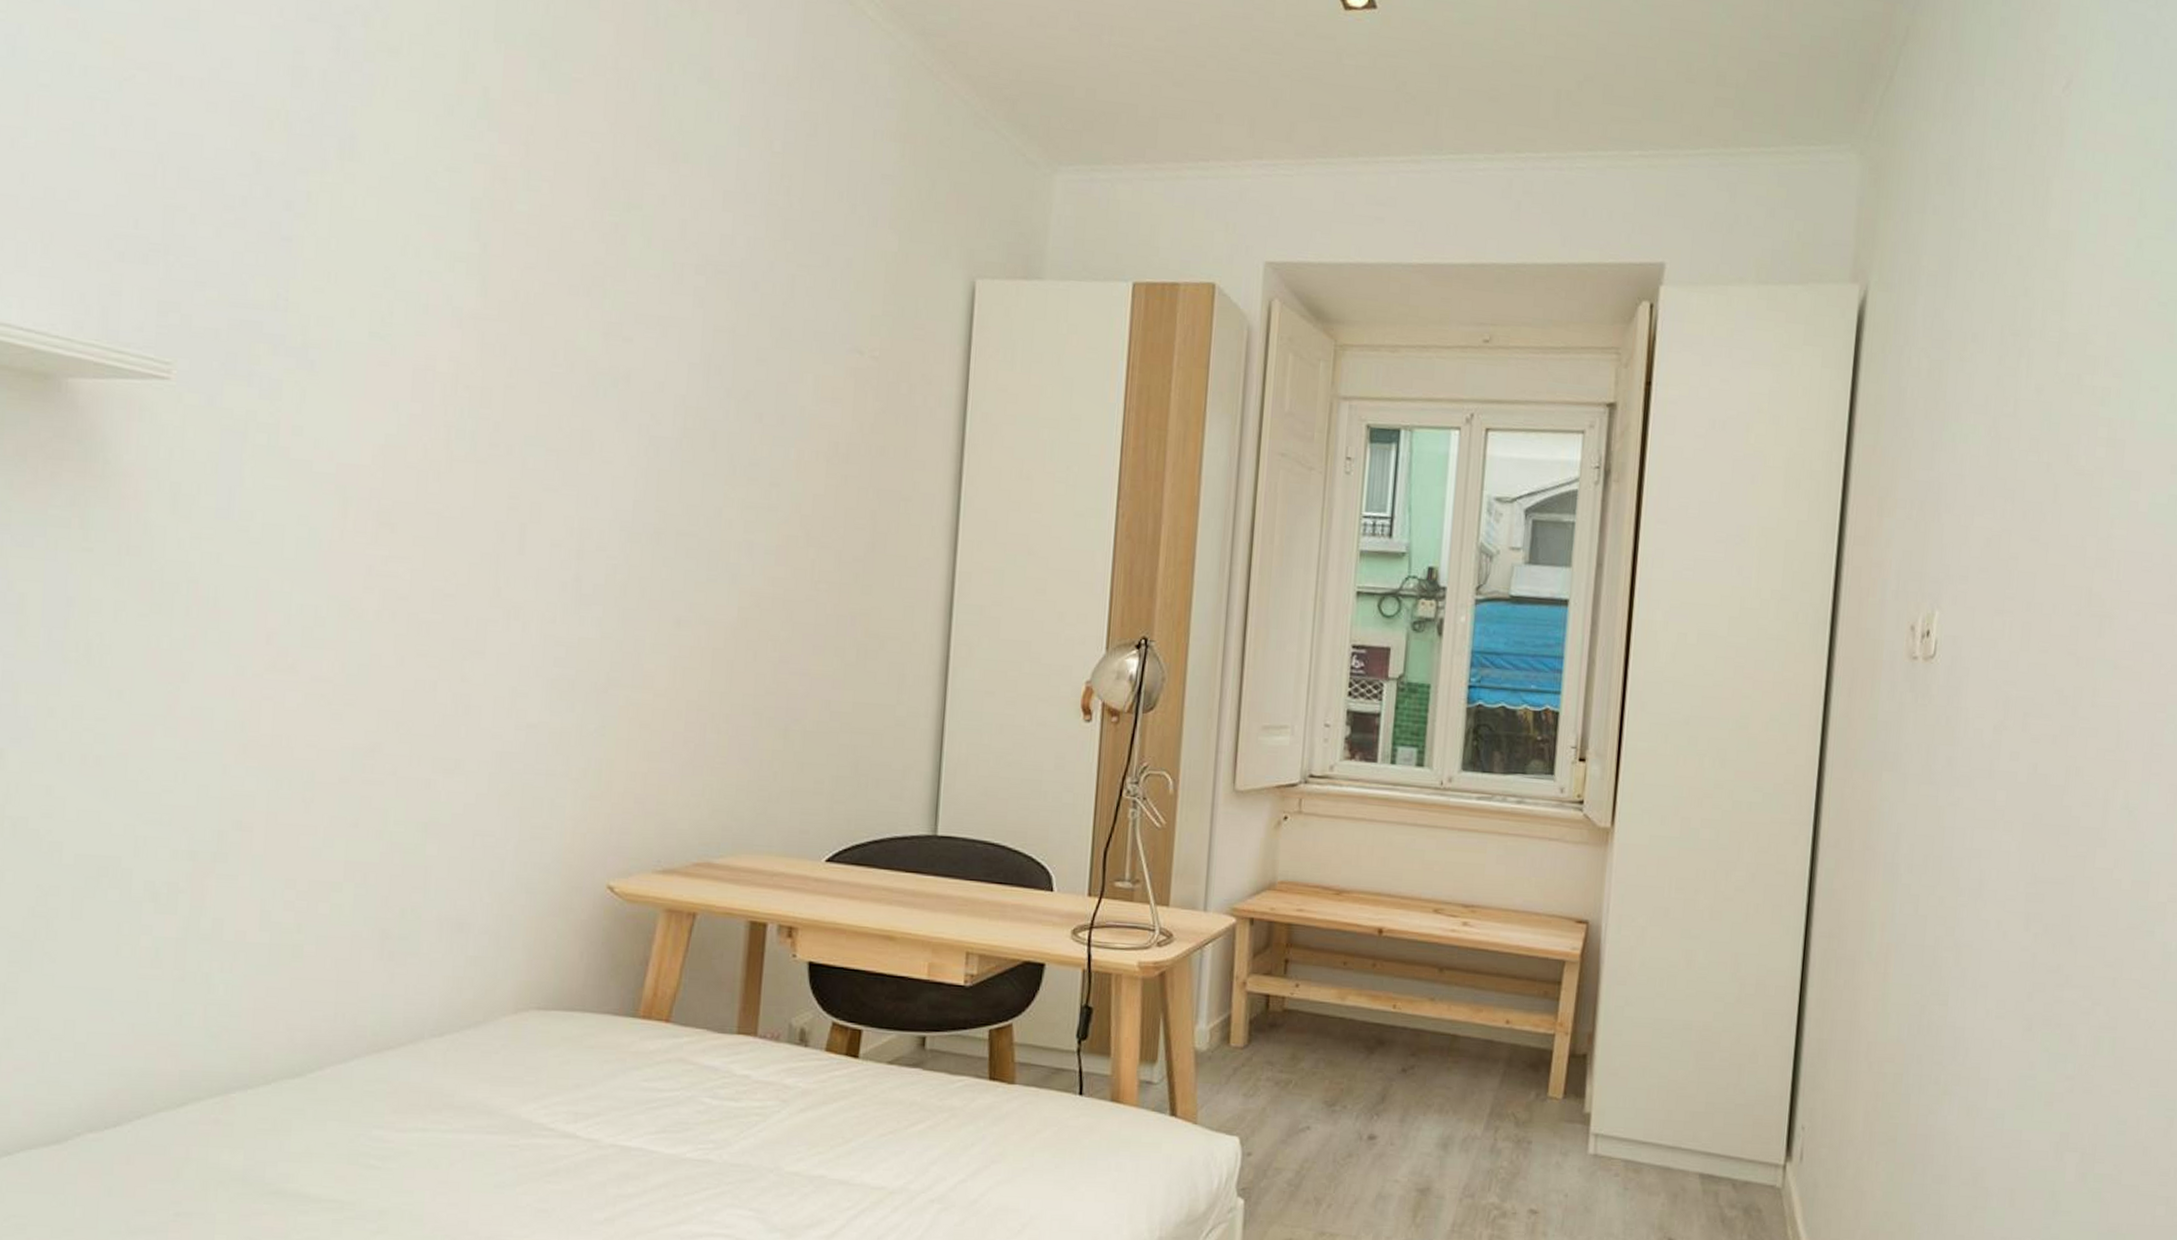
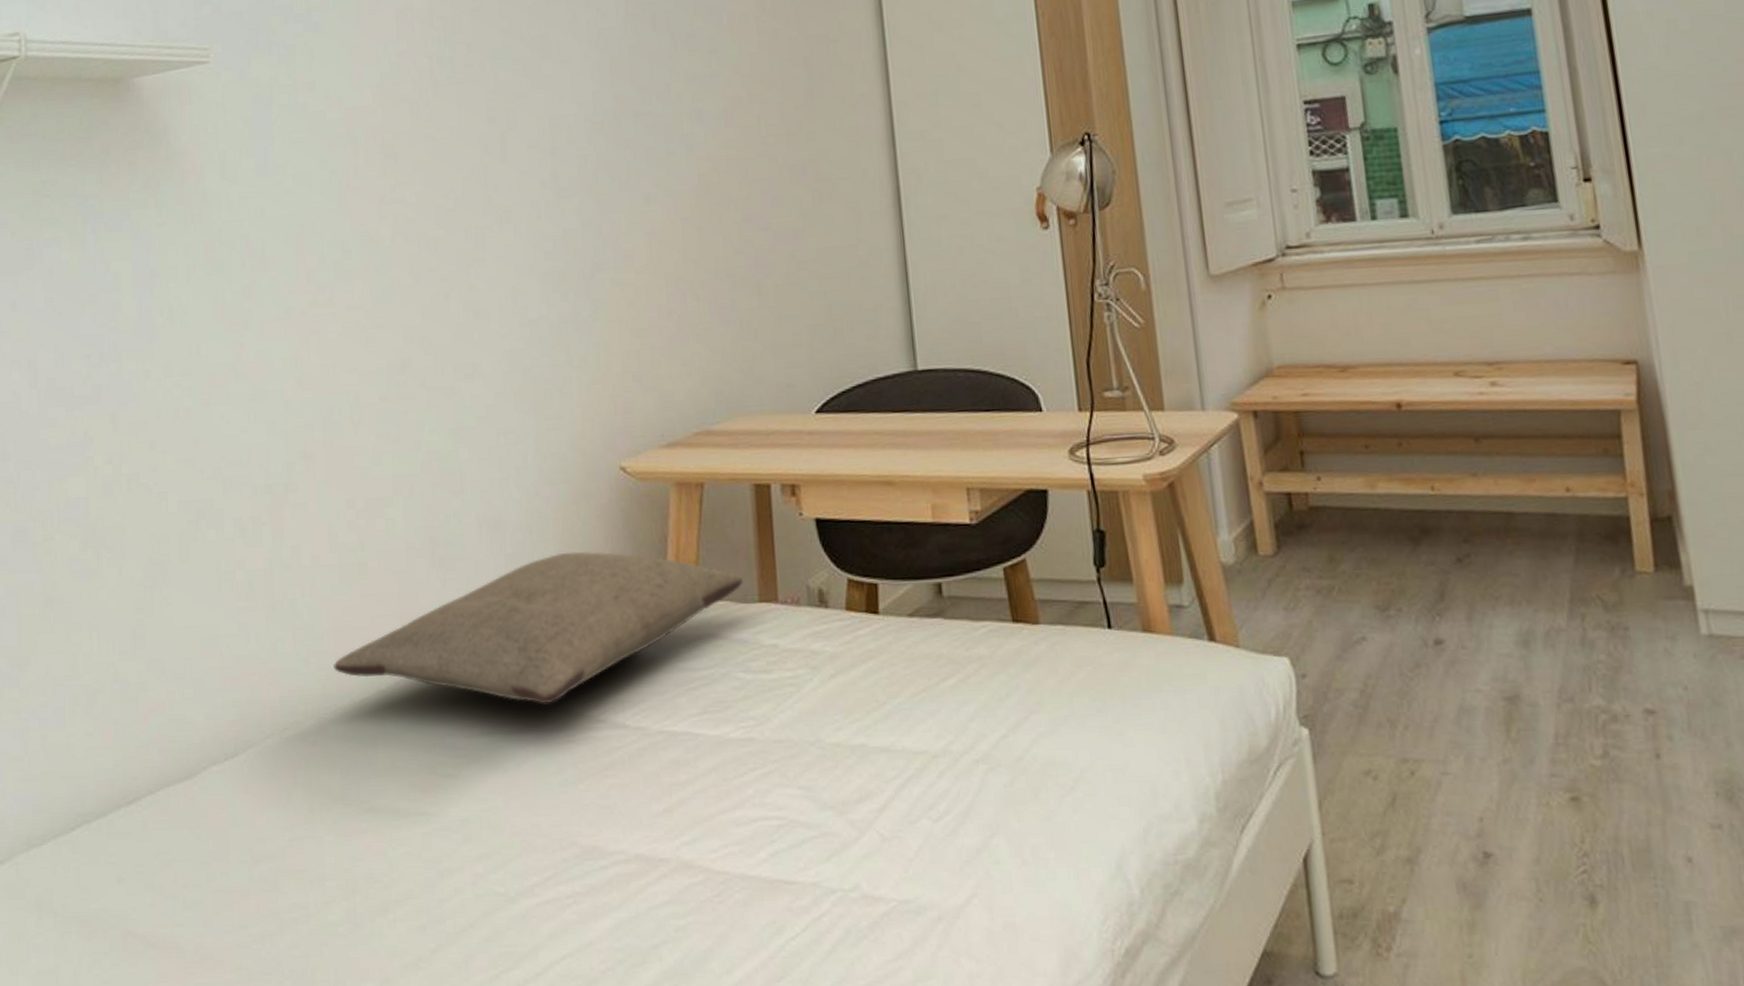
pillow: none [249,962,724,1108] -> present [333,551,743,705]

